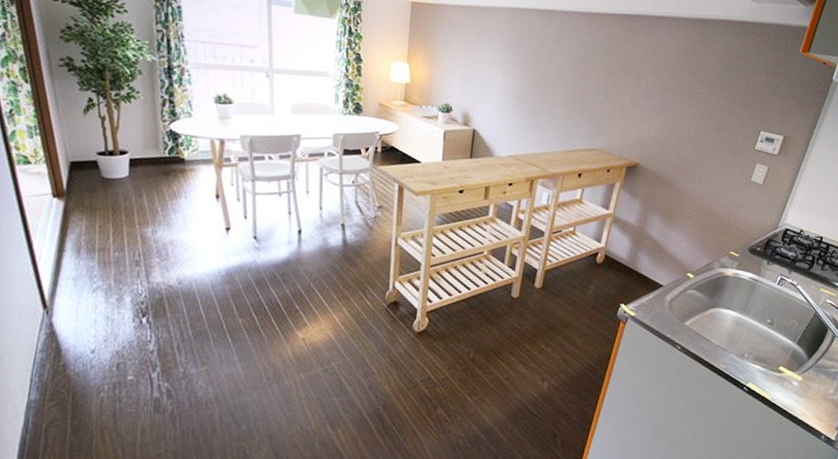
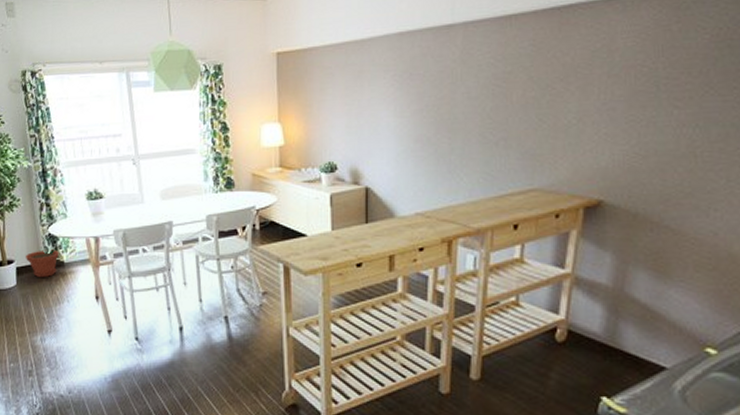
plant pot: none [141,145,180,172] -> present [26,249,59,277]

